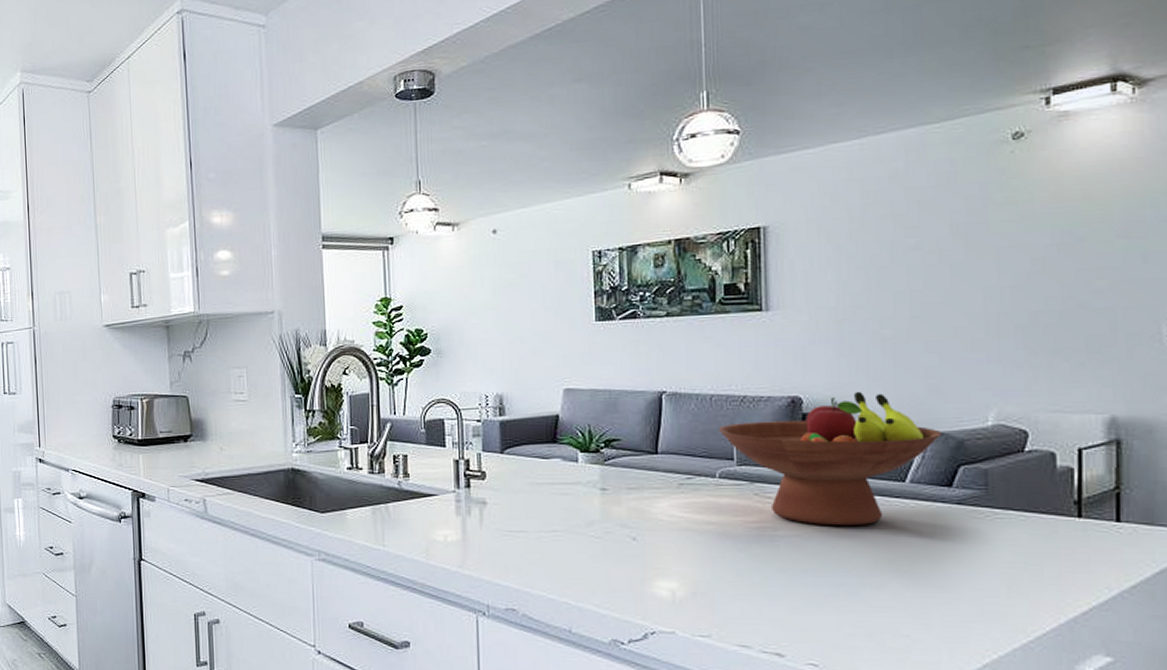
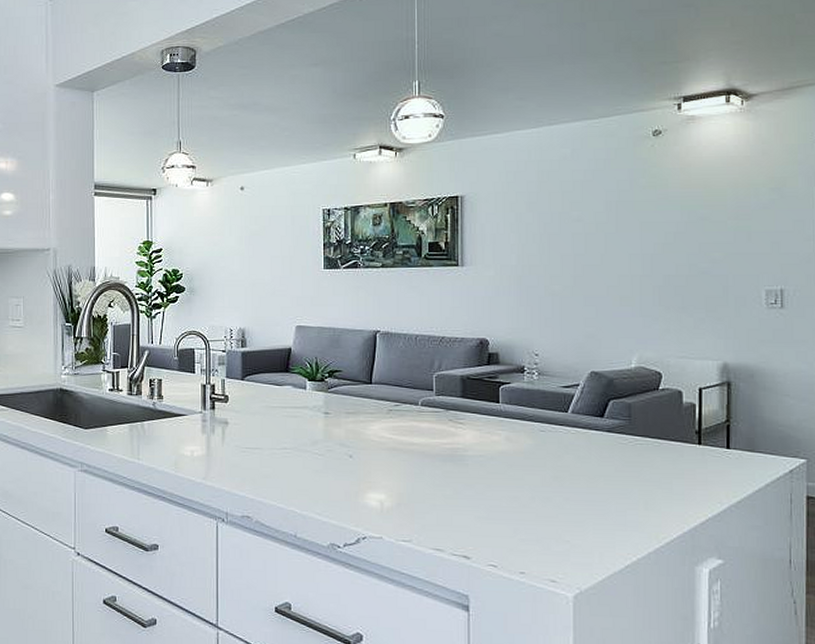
fruit bowl: present [718,391,942,526] -> none [421,336,596,449]

